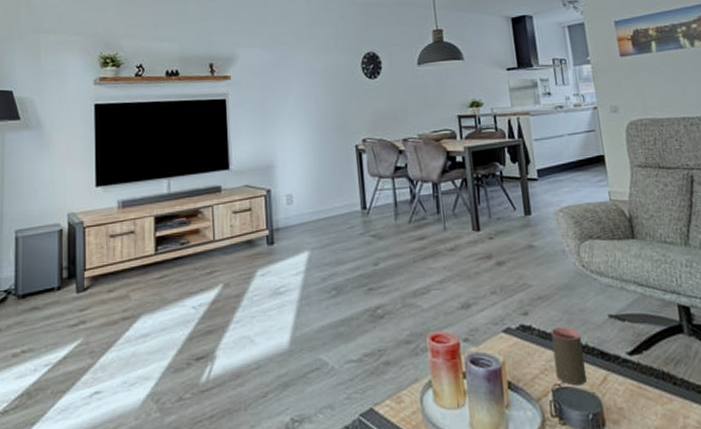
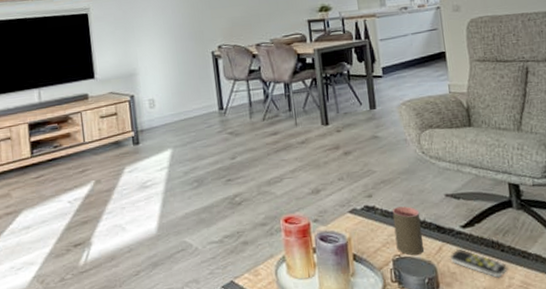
remote control: none [617,381,681,416] -> present [451,250,507,278]

